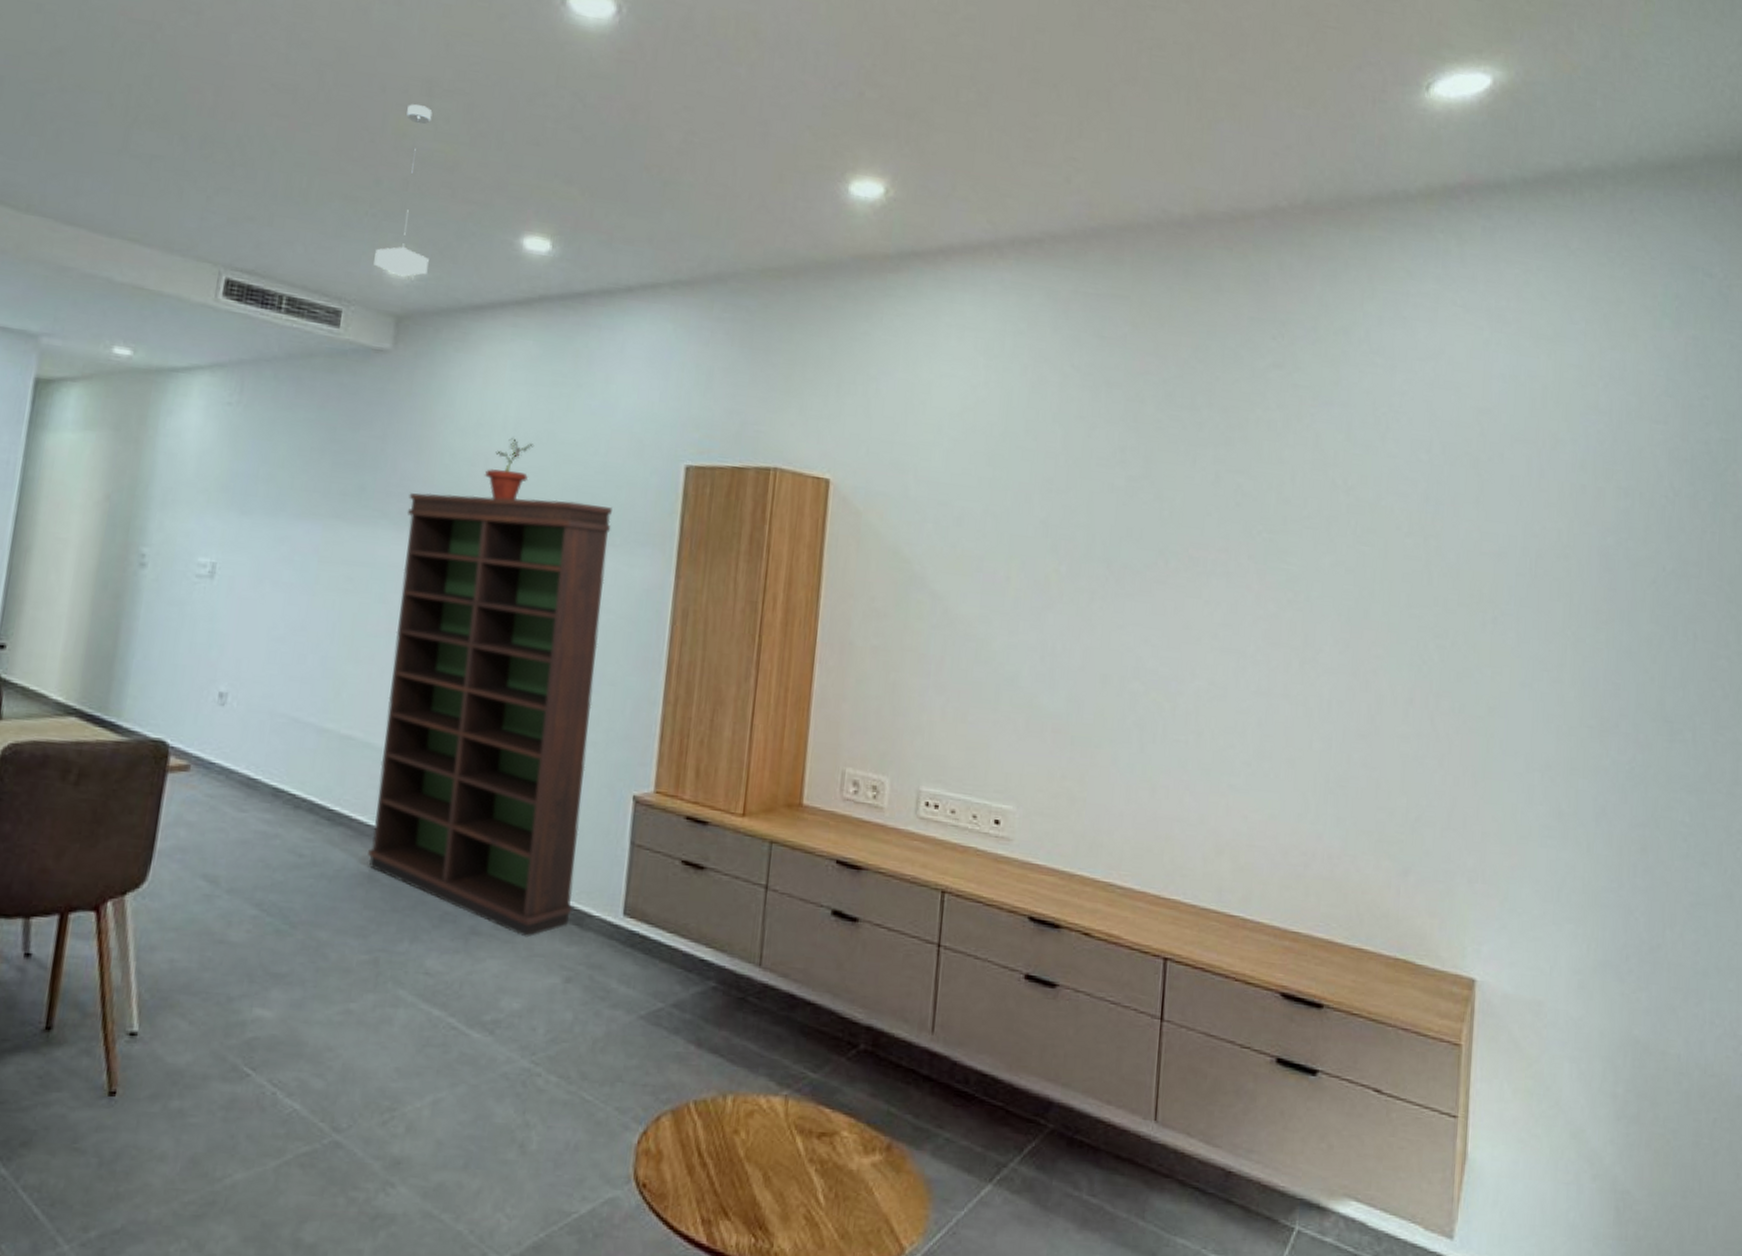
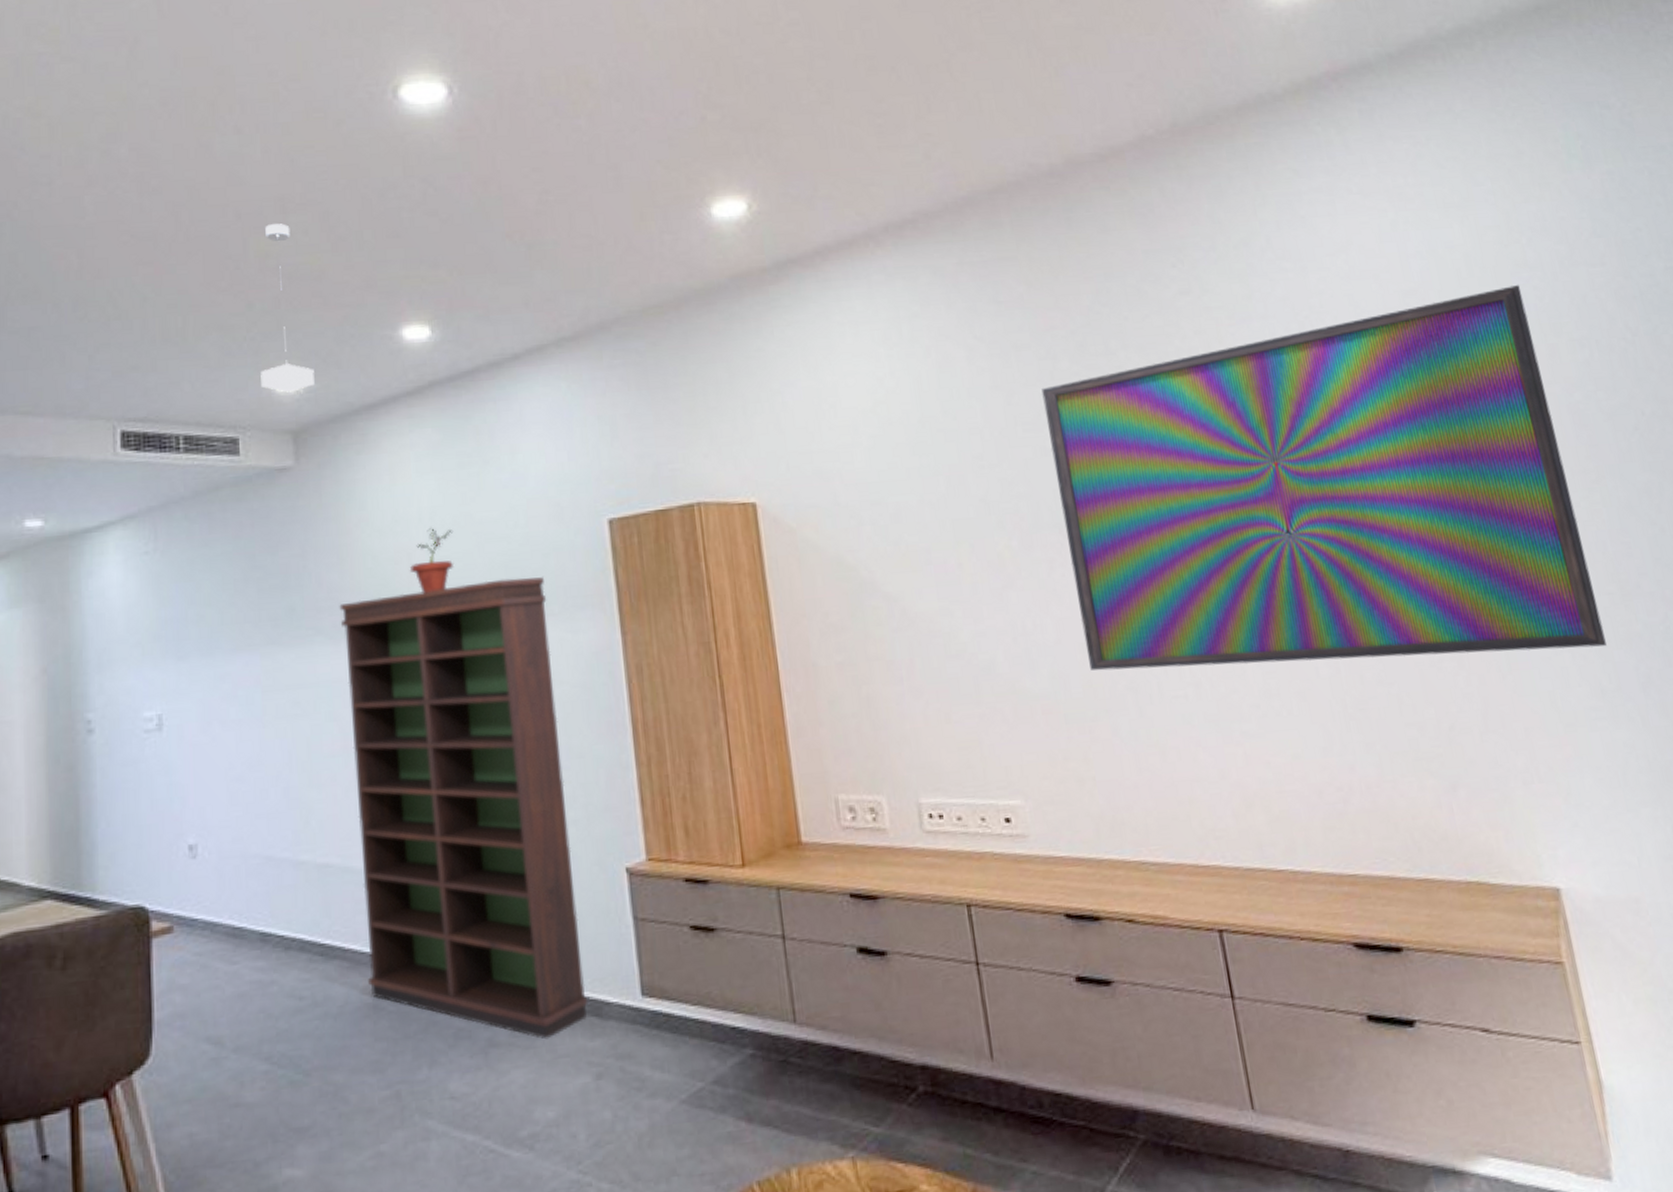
television: none [1105,424,1586,774] -> present [1041,284,1607,671]

